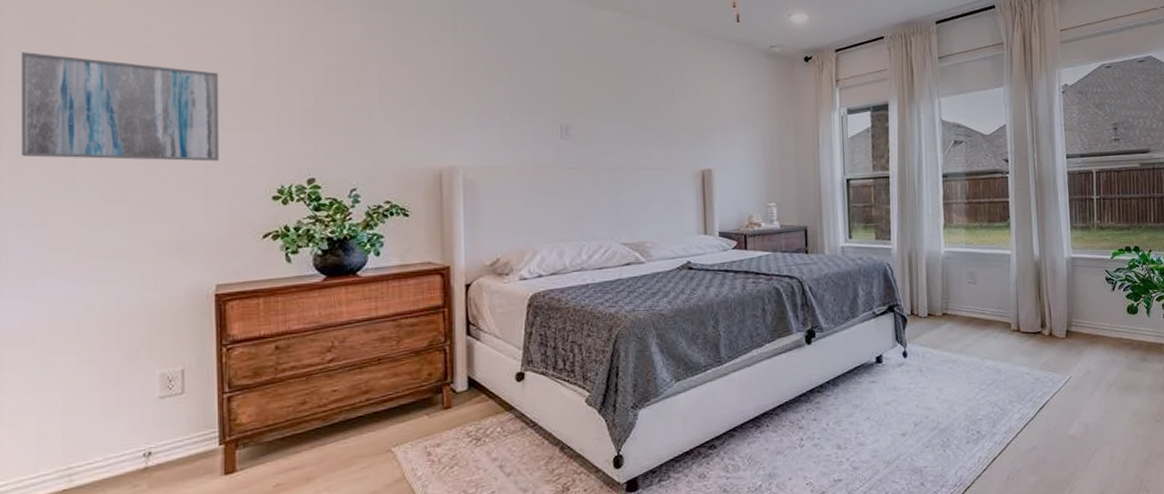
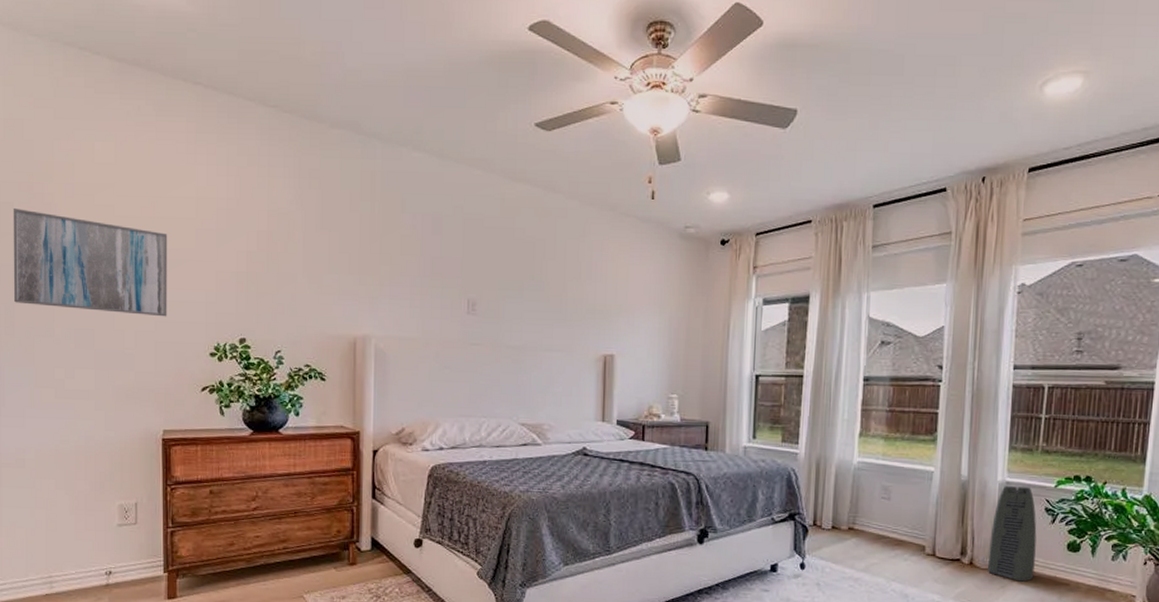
air purifier: none [1064,260,1104,346] -> present [988,486,1037,582]

